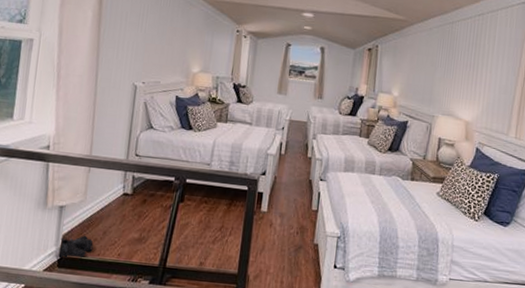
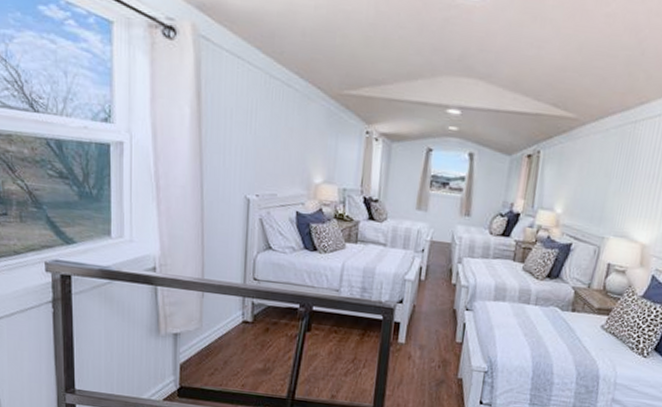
boots: present [58,235,94,259] -> none [177,364,214,389]

